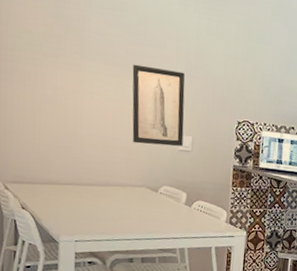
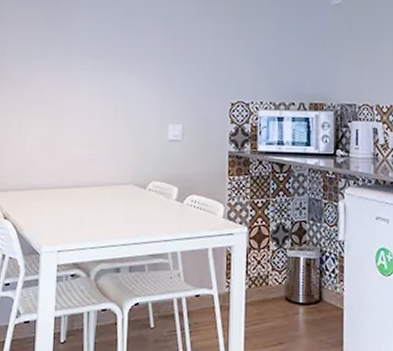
wall art: present [132,64,185,147] -> none [119,56,173,138]

